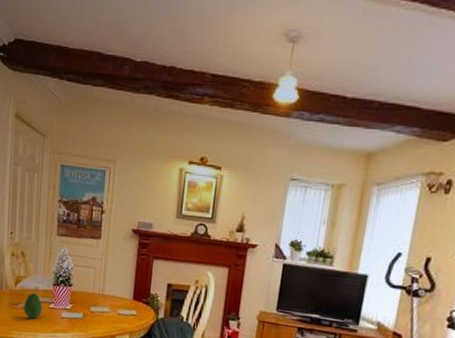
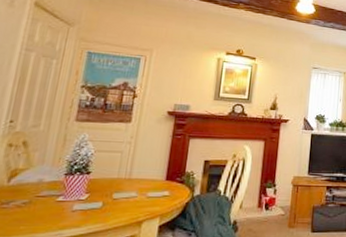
fruit: present [24,293,43,319] -> none [17,187,47,218]

